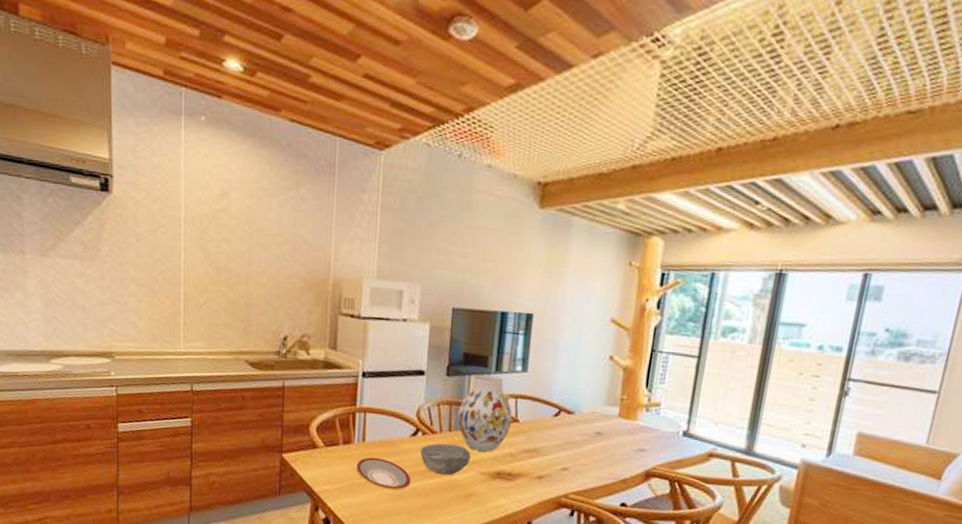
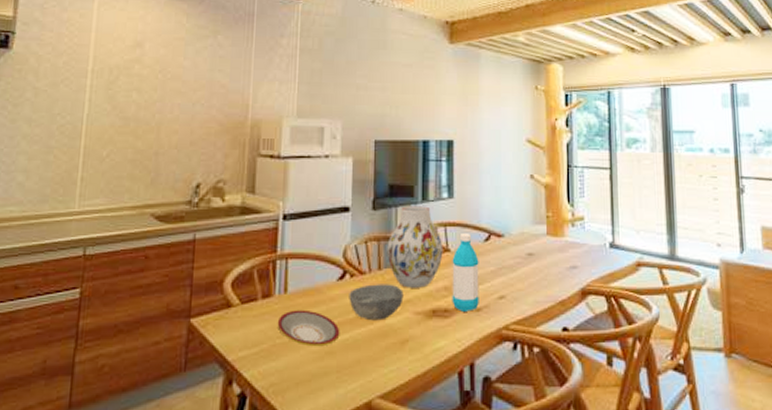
water bottle: none [516,407,547,478] -> present [452,234,479,312]

